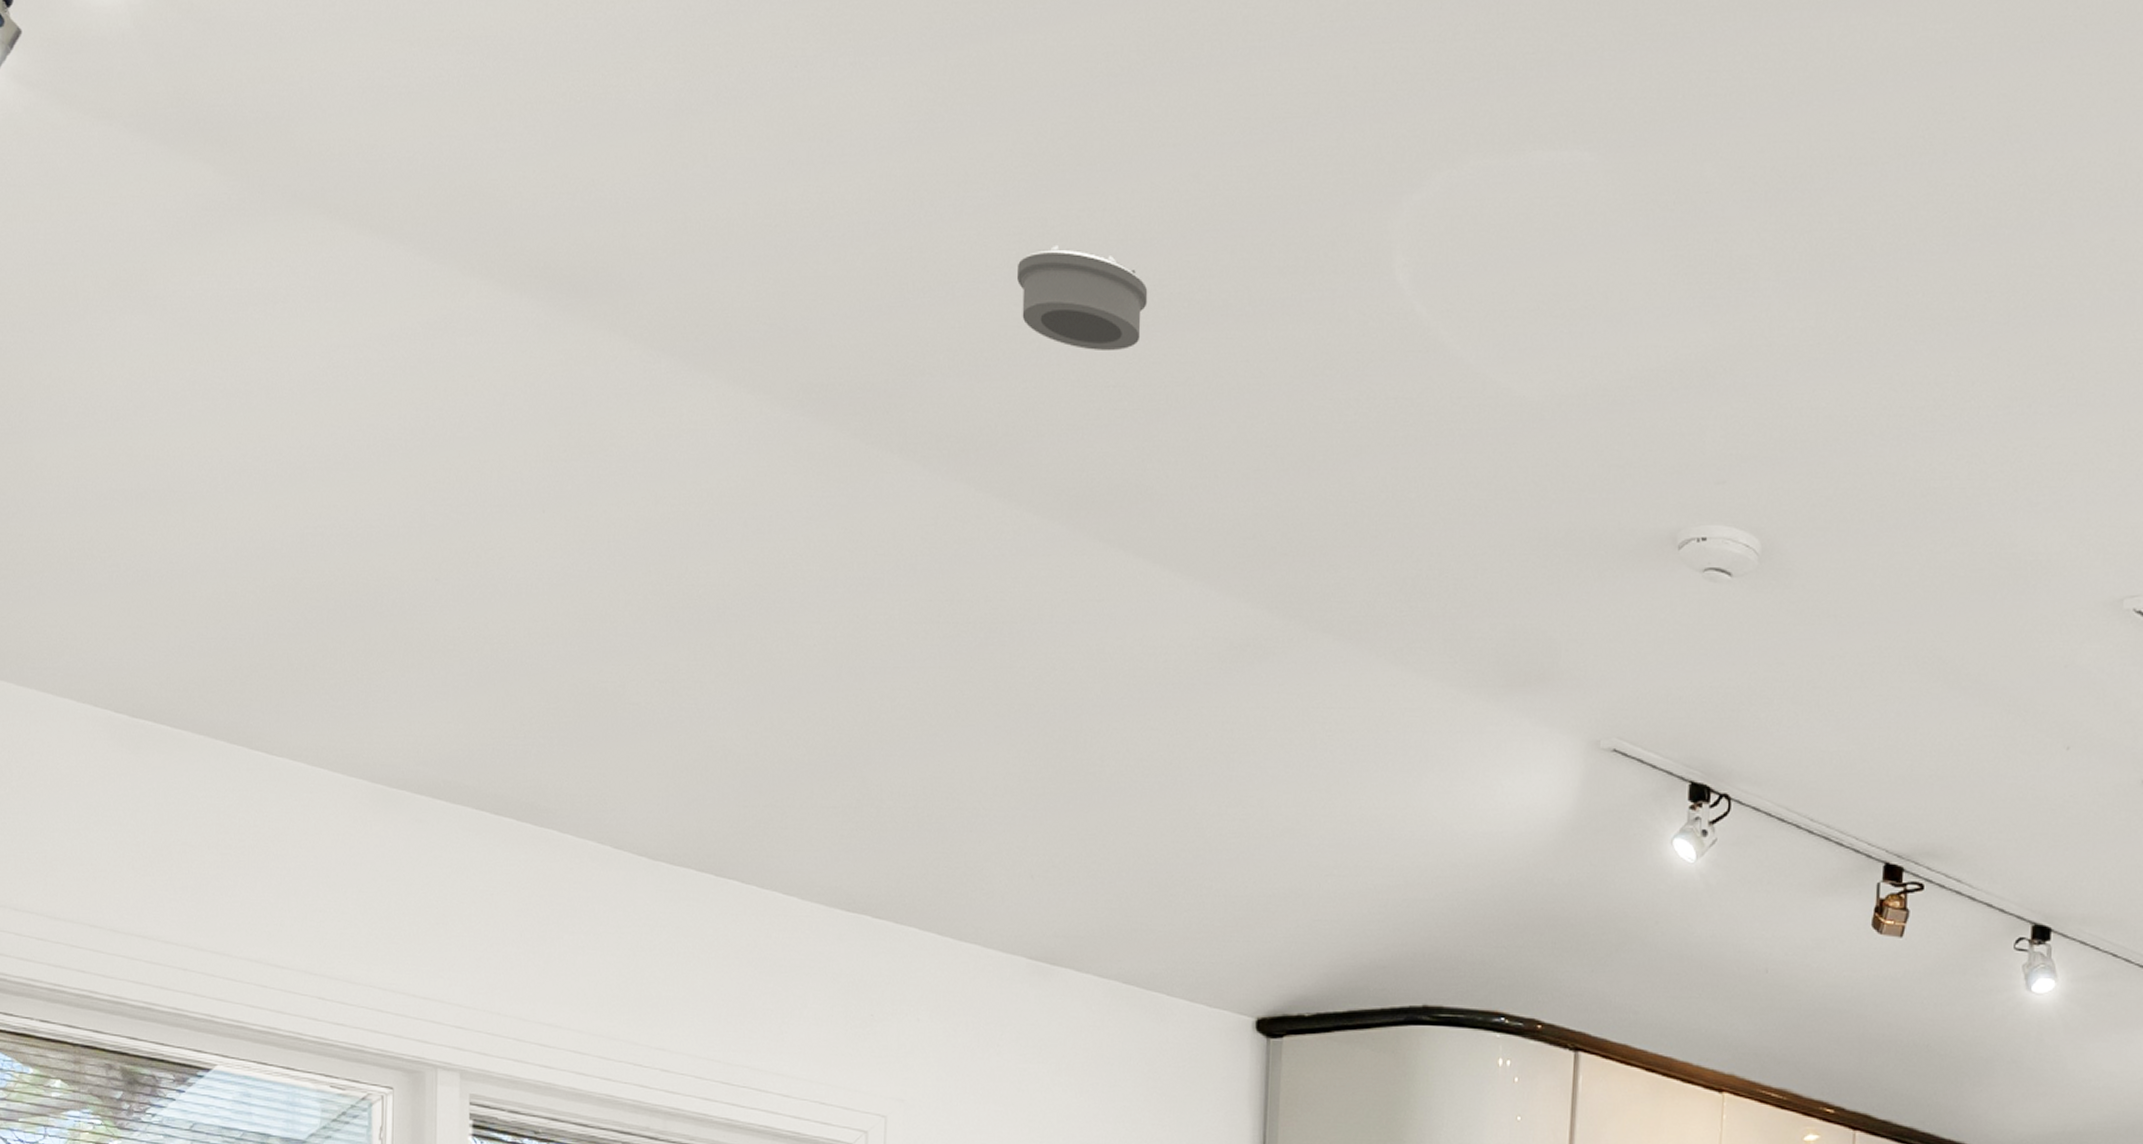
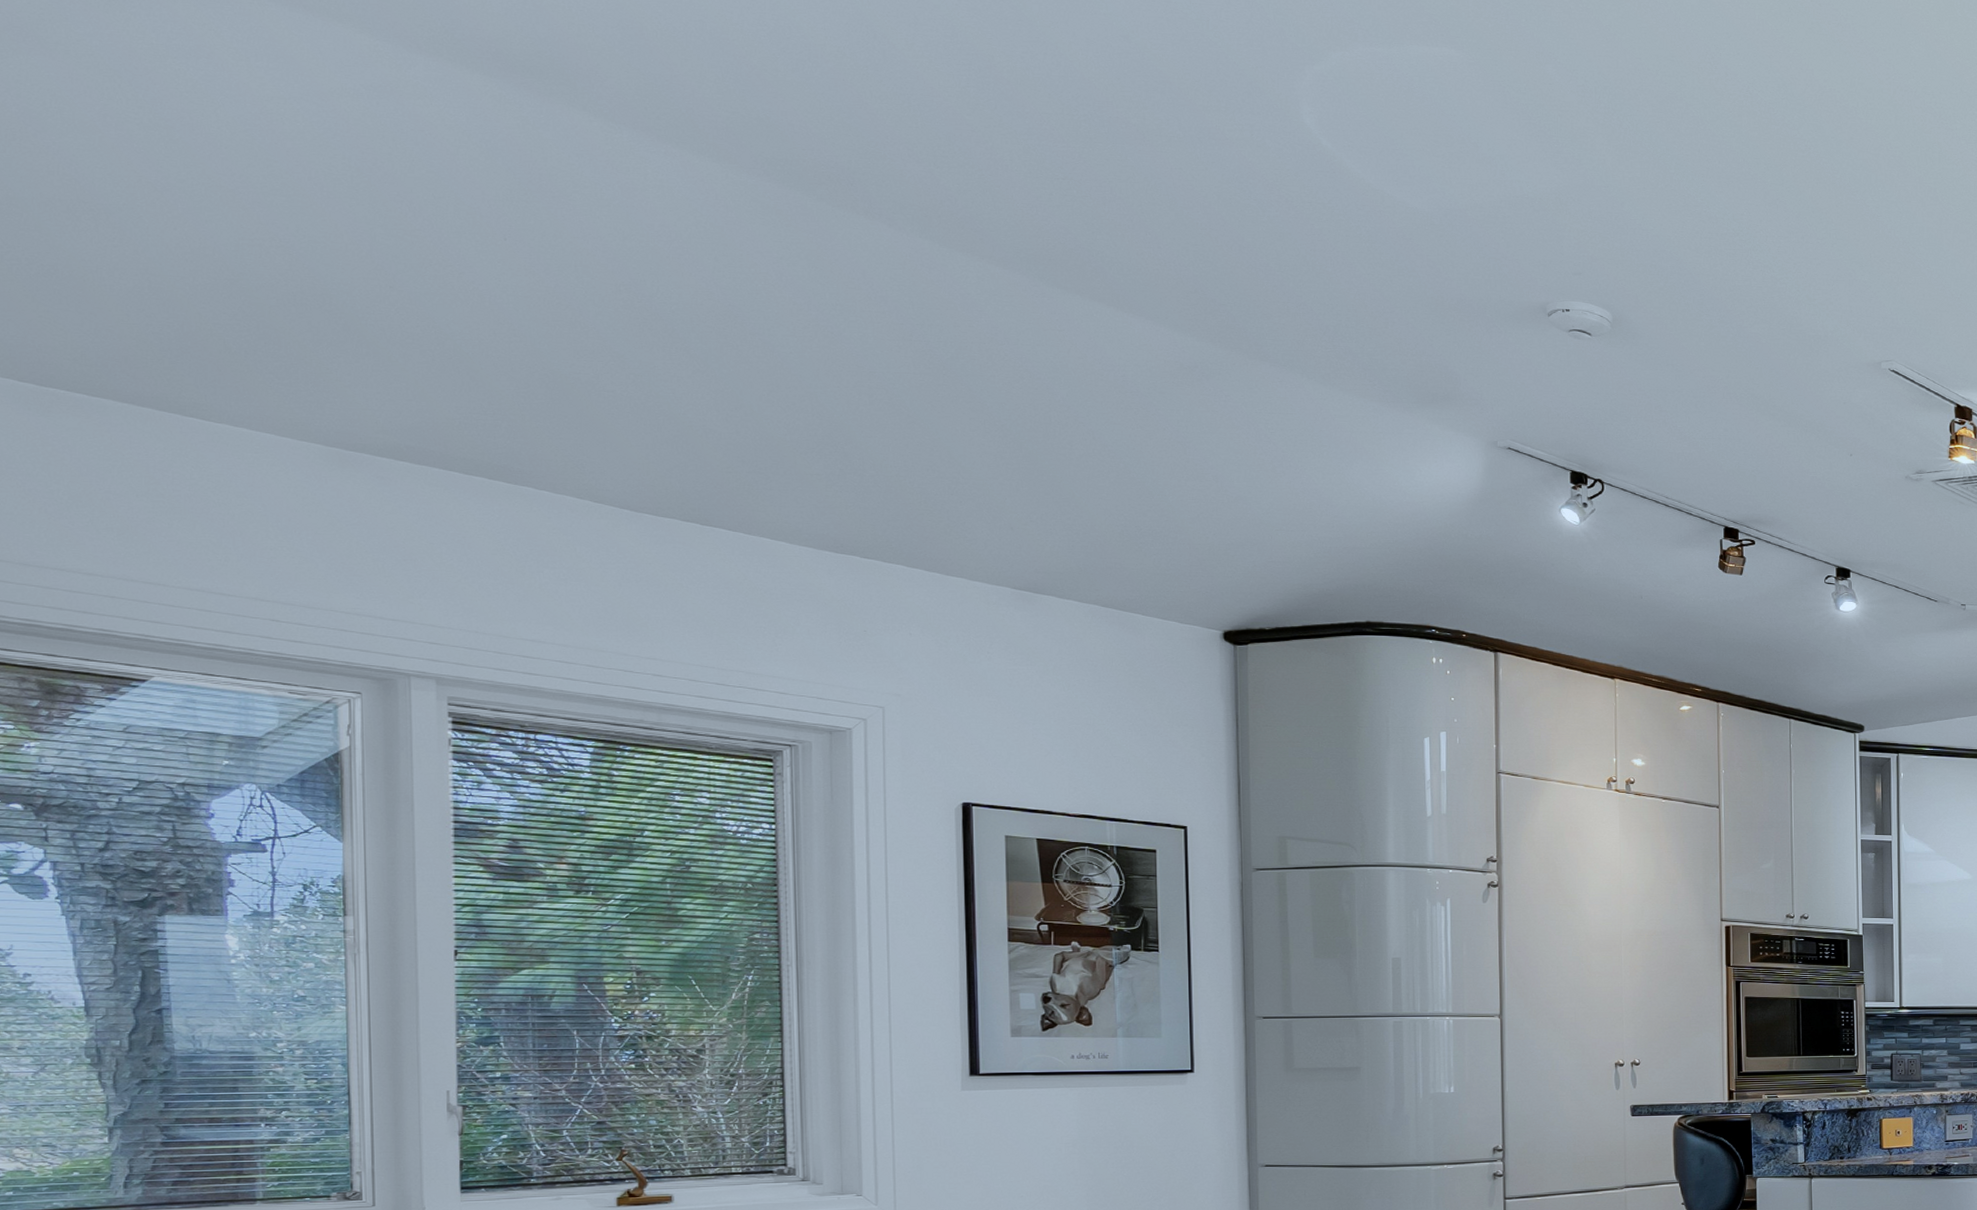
smoke detector: present [1016,244,1148,350] -> none [968,75,1089,154]

